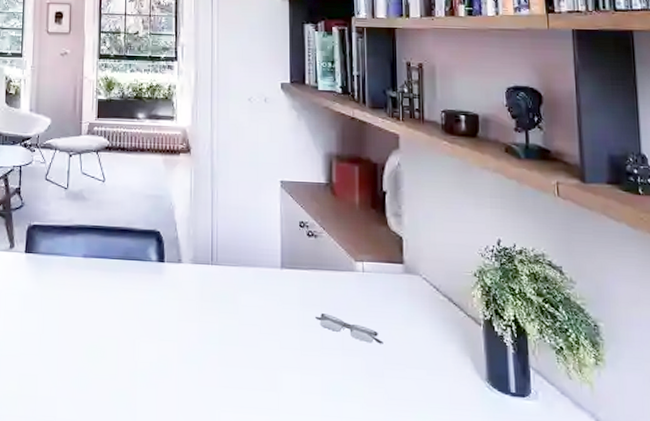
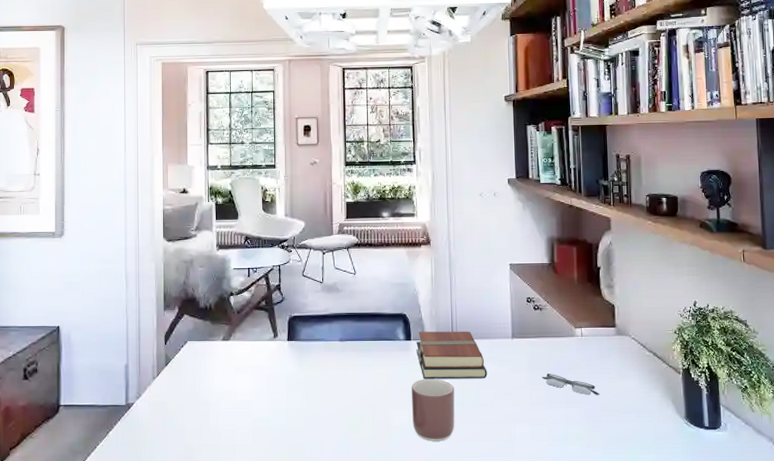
mug: none [162,308,212,385] -> present [412,378,455,441]
books: none [170,253,251,314] -> present [416,331,487,379]

